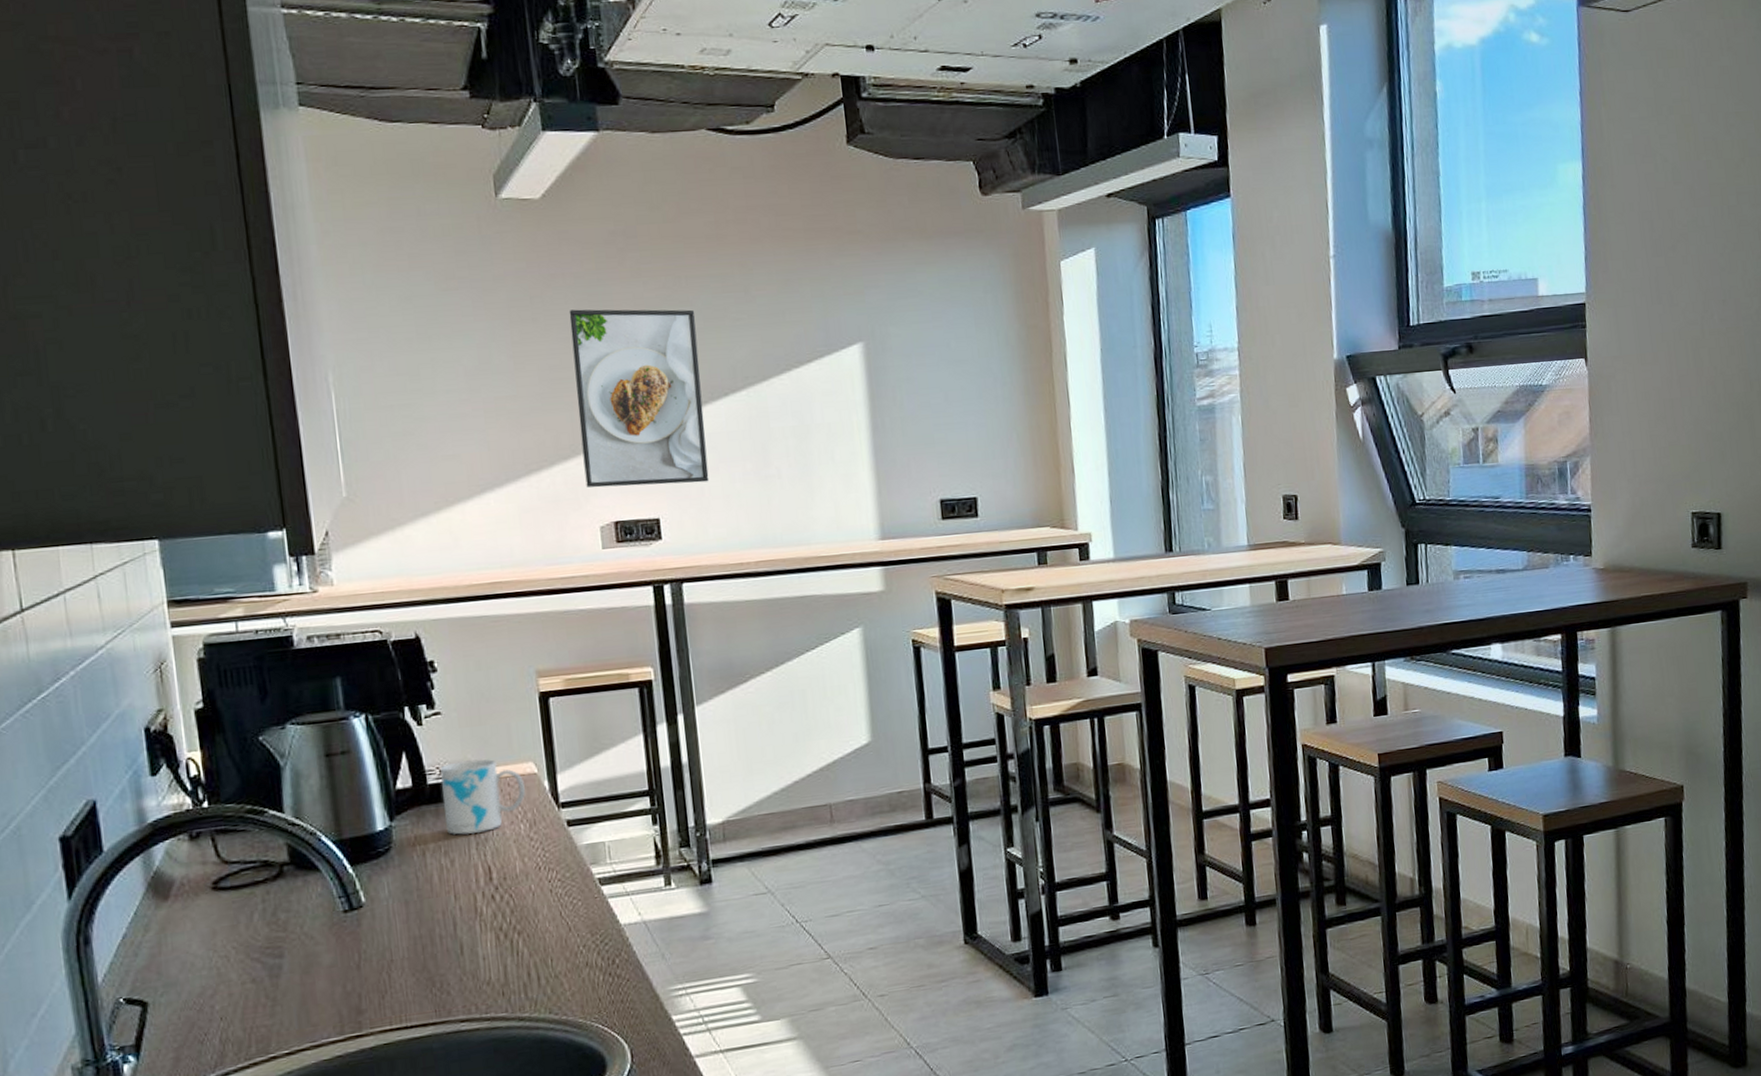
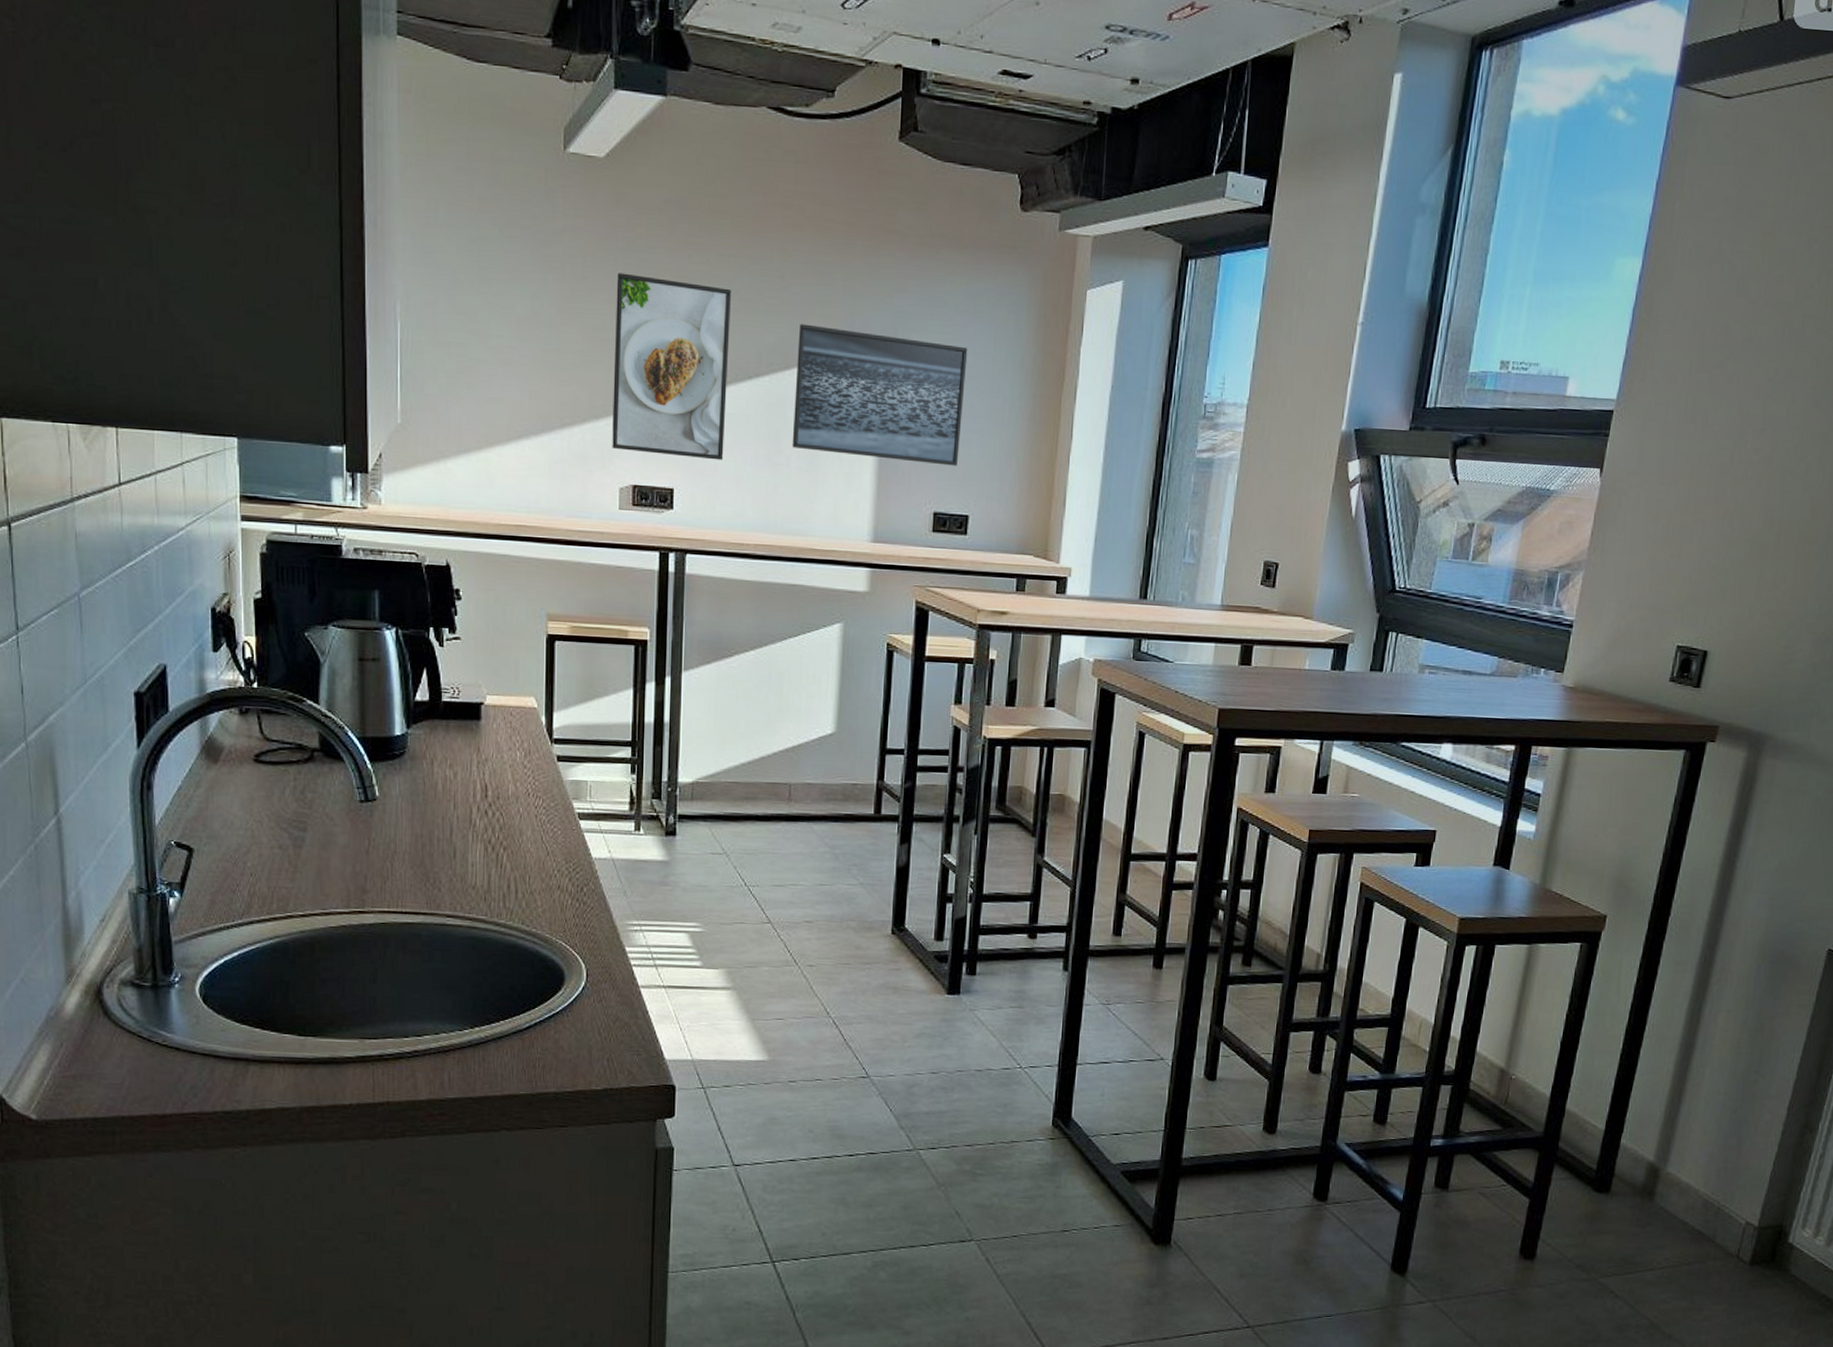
mug: present [440,758,525,835] -> none [453,685,524,753]
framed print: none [771,332,957,458] -> present [792,324,968,466]

